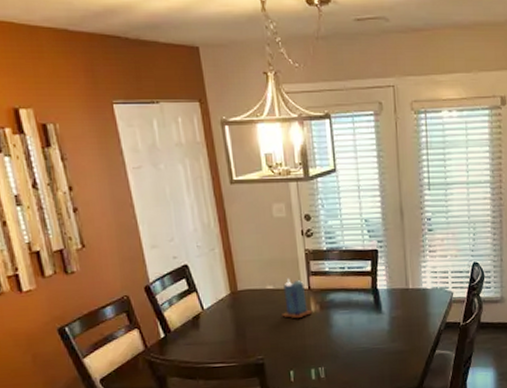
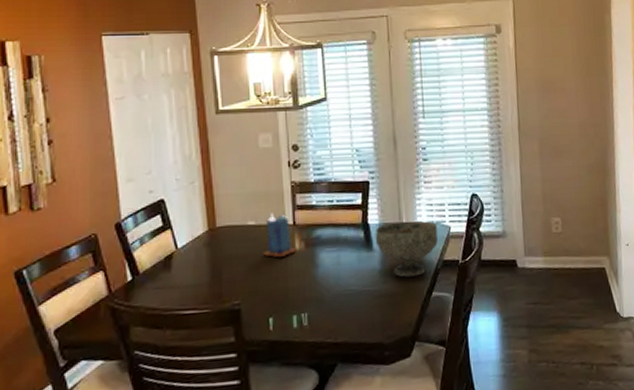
decorative bowl: none [384,286,441,337] -> present [375,220,438,277]

